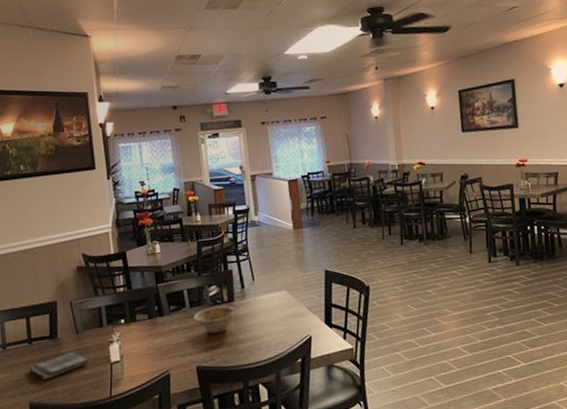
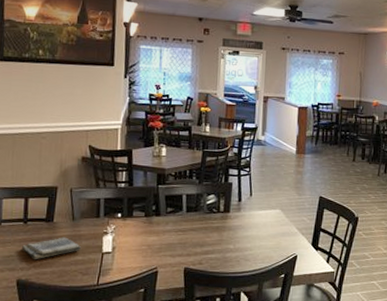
dish: present [193,305,236,334] -> none [188,215,230,240]

